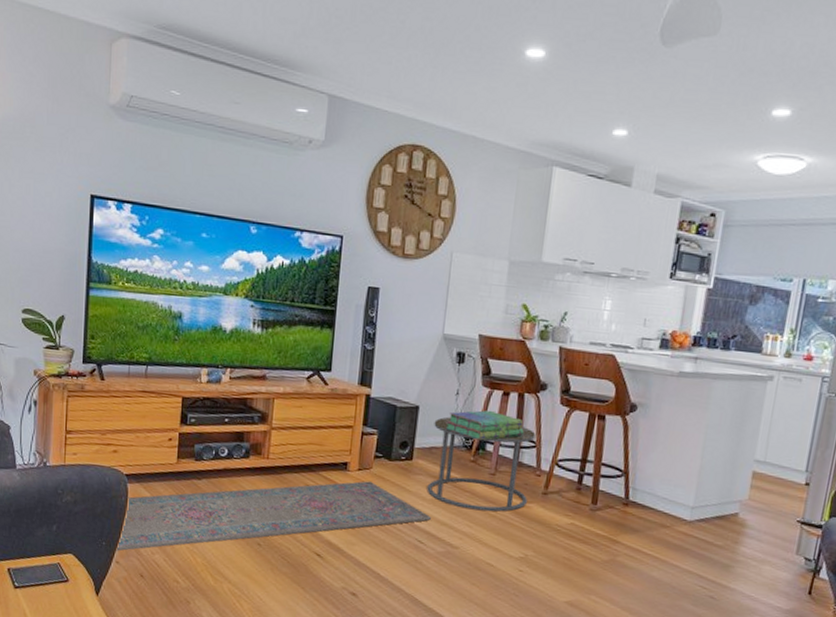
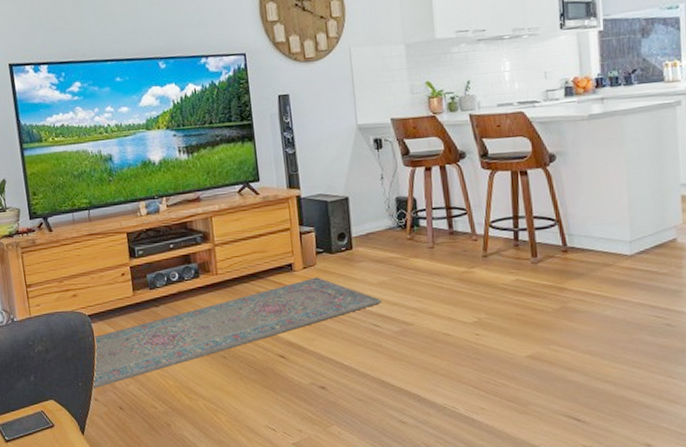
side table: present [427,416,536,512] -> none [366,197,470,286]
stack of books: present [445,410,524,441] -> none [377,188,453,218]

